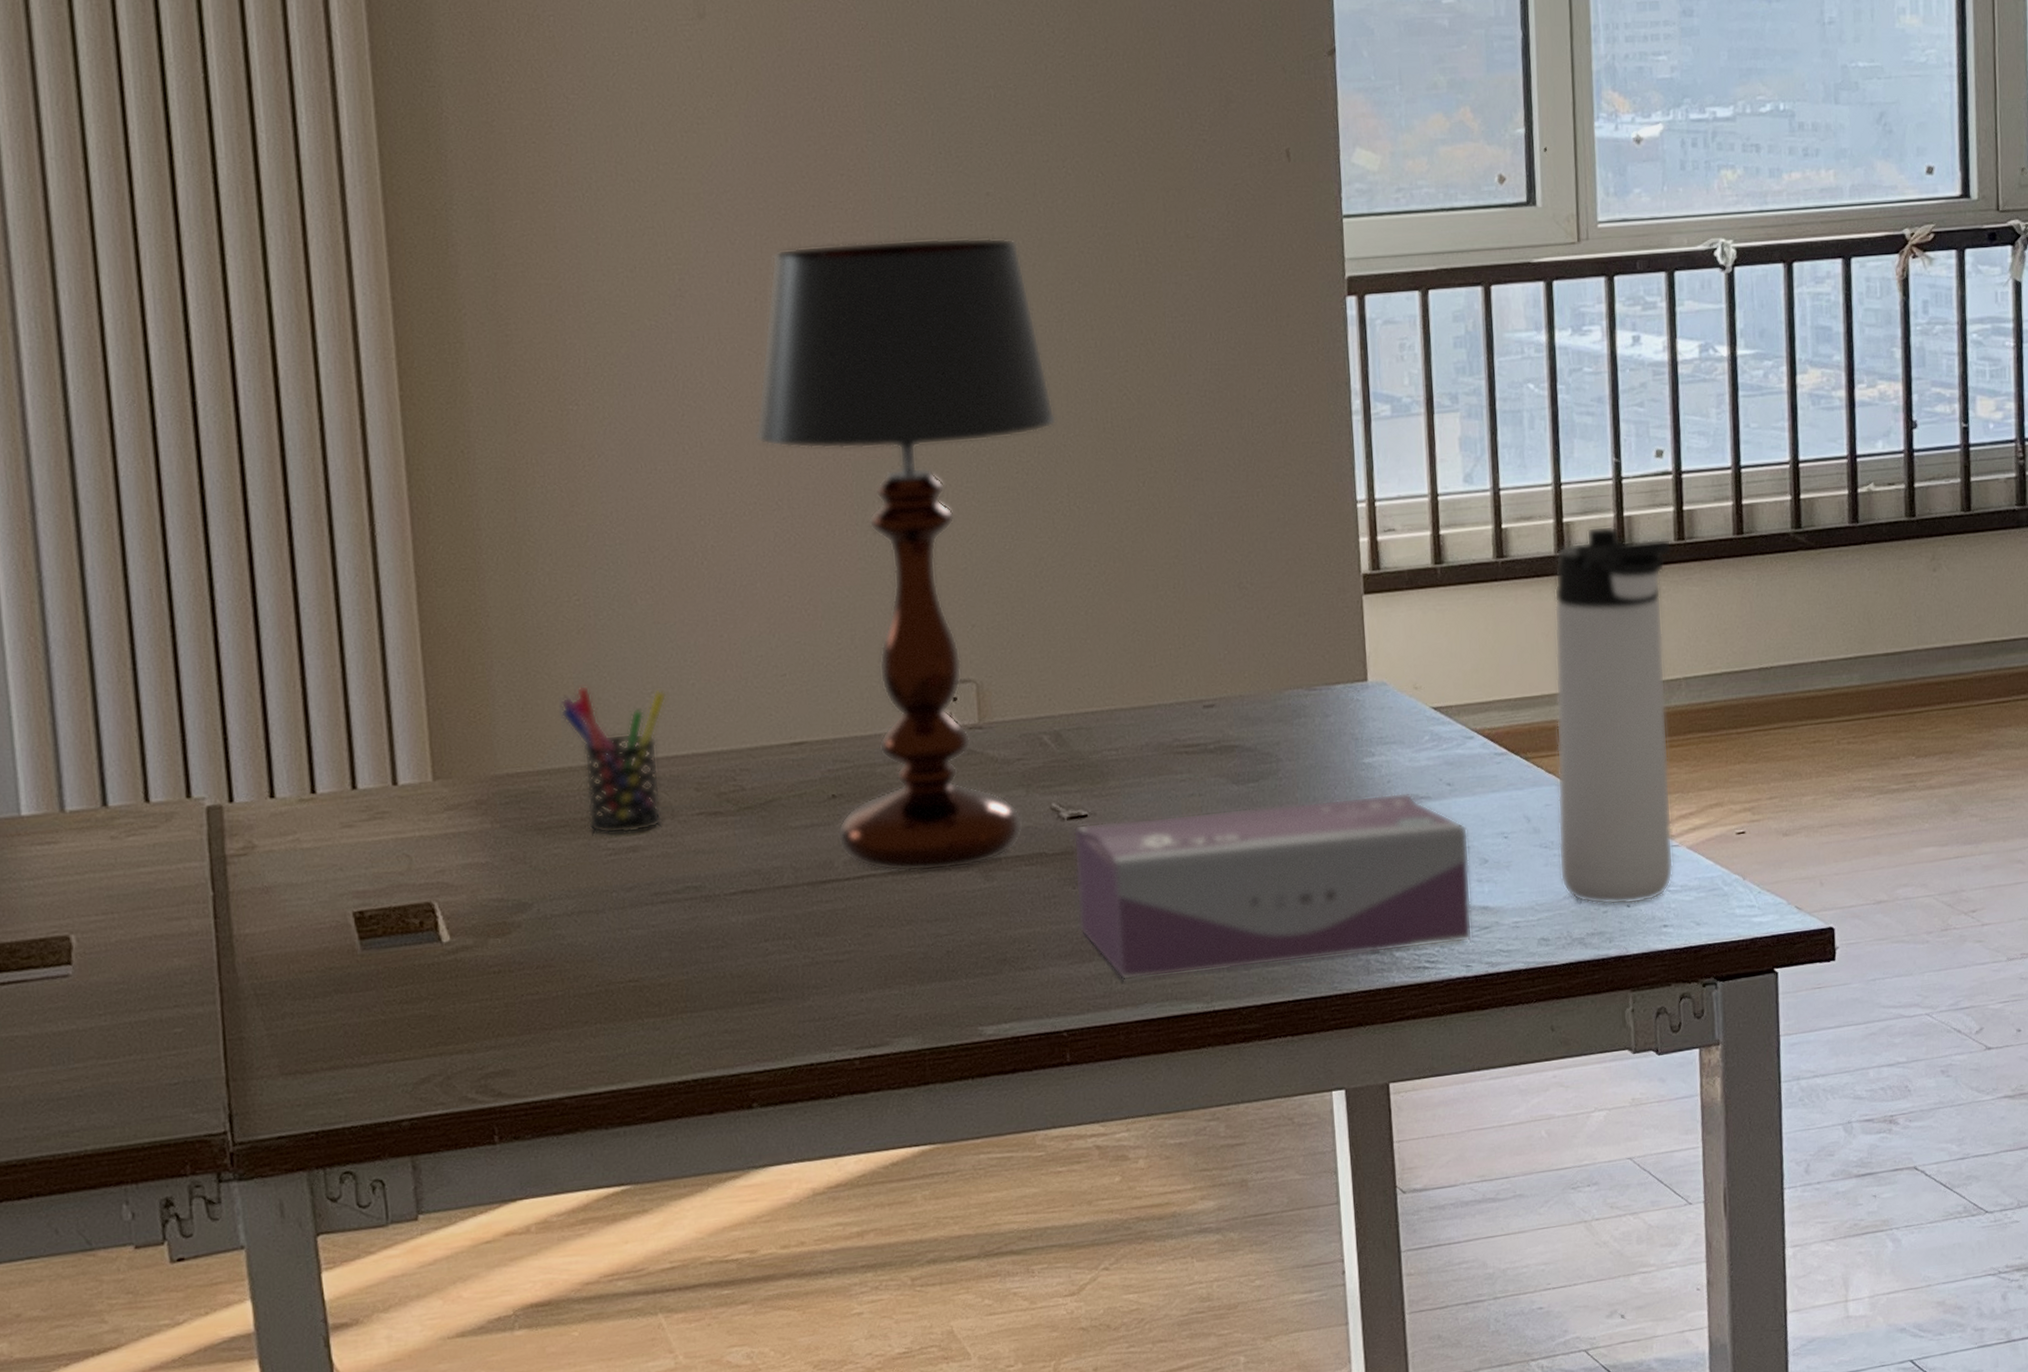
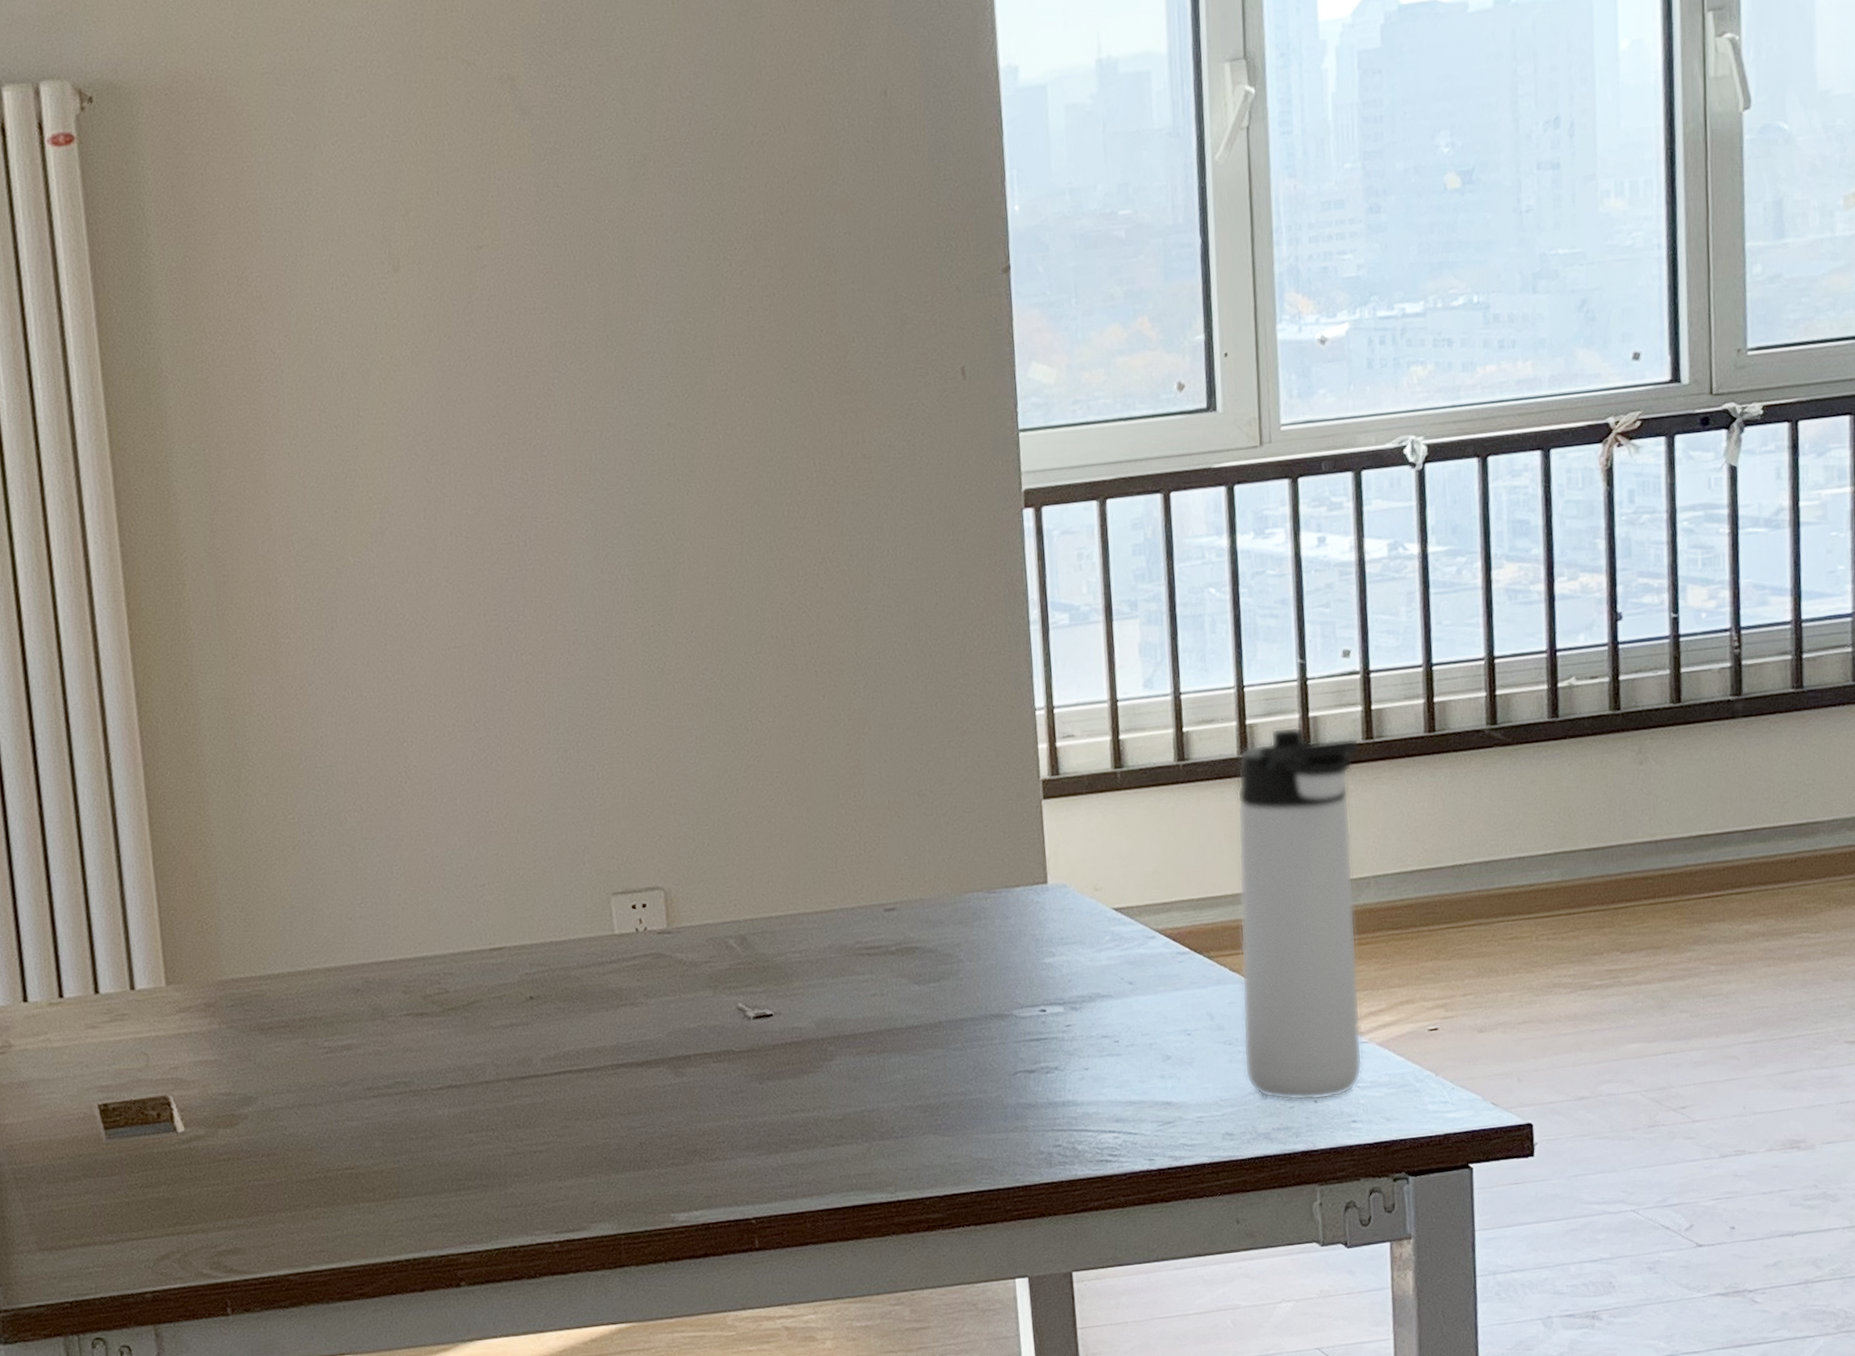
pen holder: present [560,685,667,835] -> none [279,897,376,1034]
table lamp: present [753,237,1057,872] -> none [451,465,739,1069]
tissue box: present [1072,793,1473,981] -> none [758,991,1156,1171]

